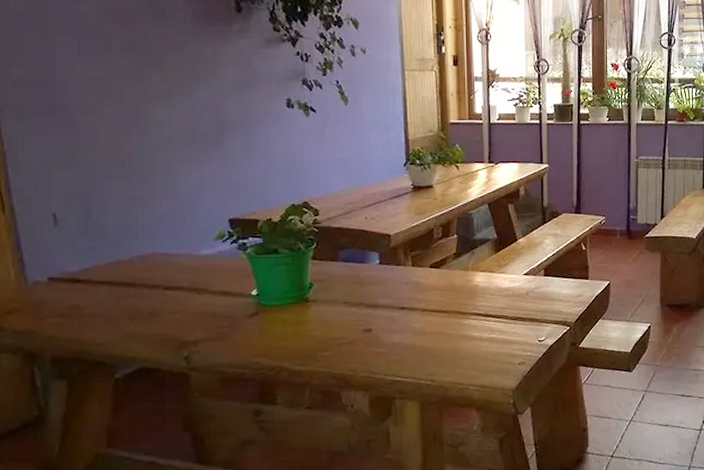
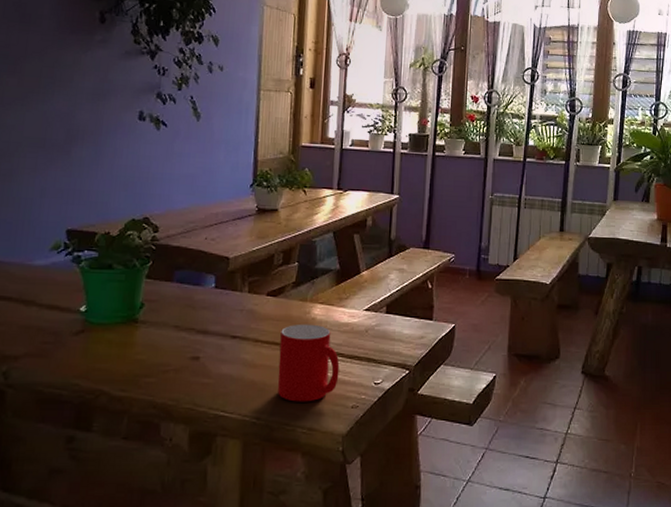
cup: none [446,291,505,363] -> present [277,323,340,402]

